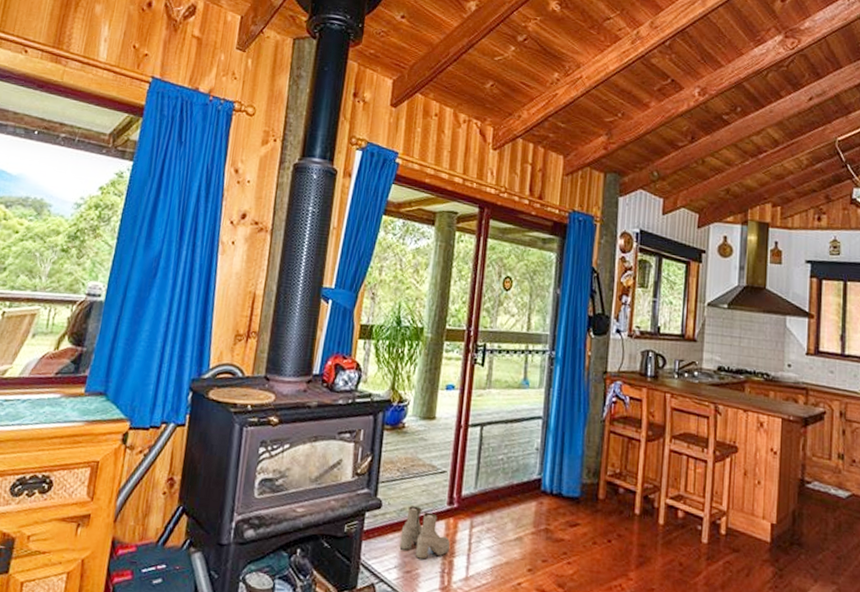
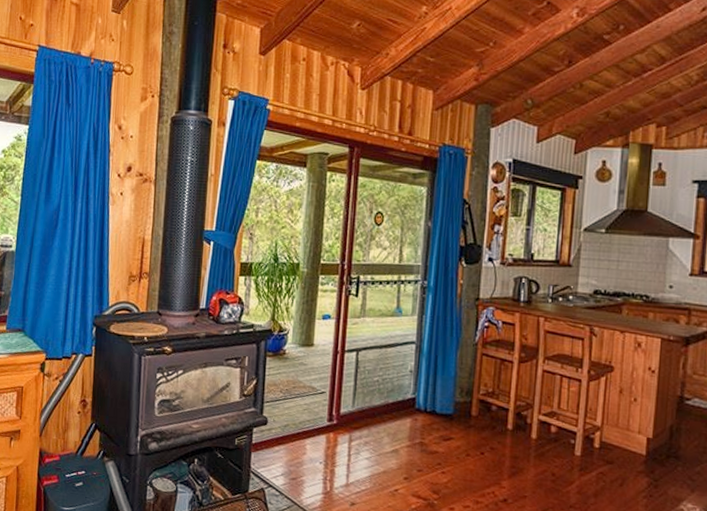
boots: present [399,506,451,560] -> none [285,422,331,468]

